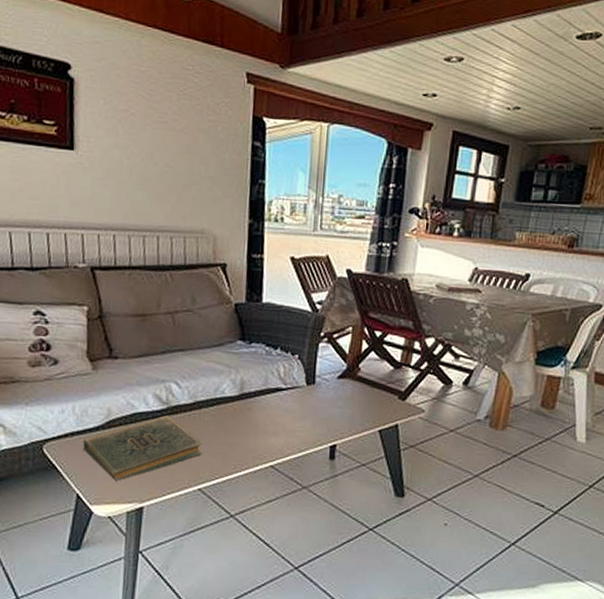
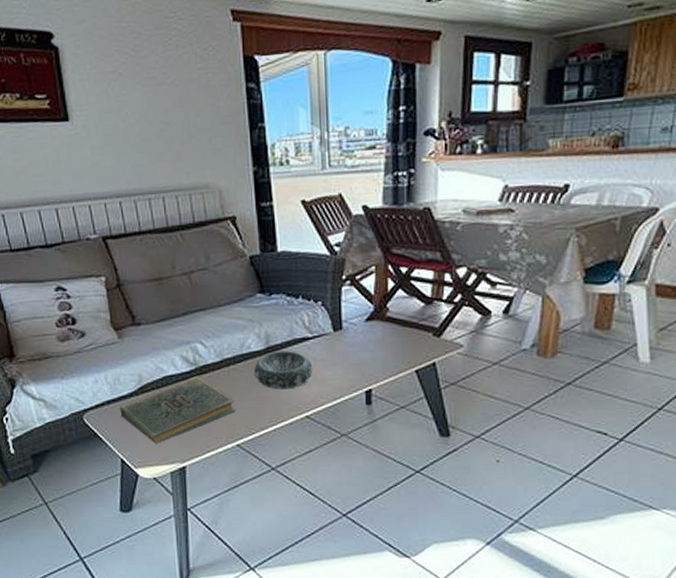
decorative bowl: none [225,398,283,438] -> present [254,351,313,390]

